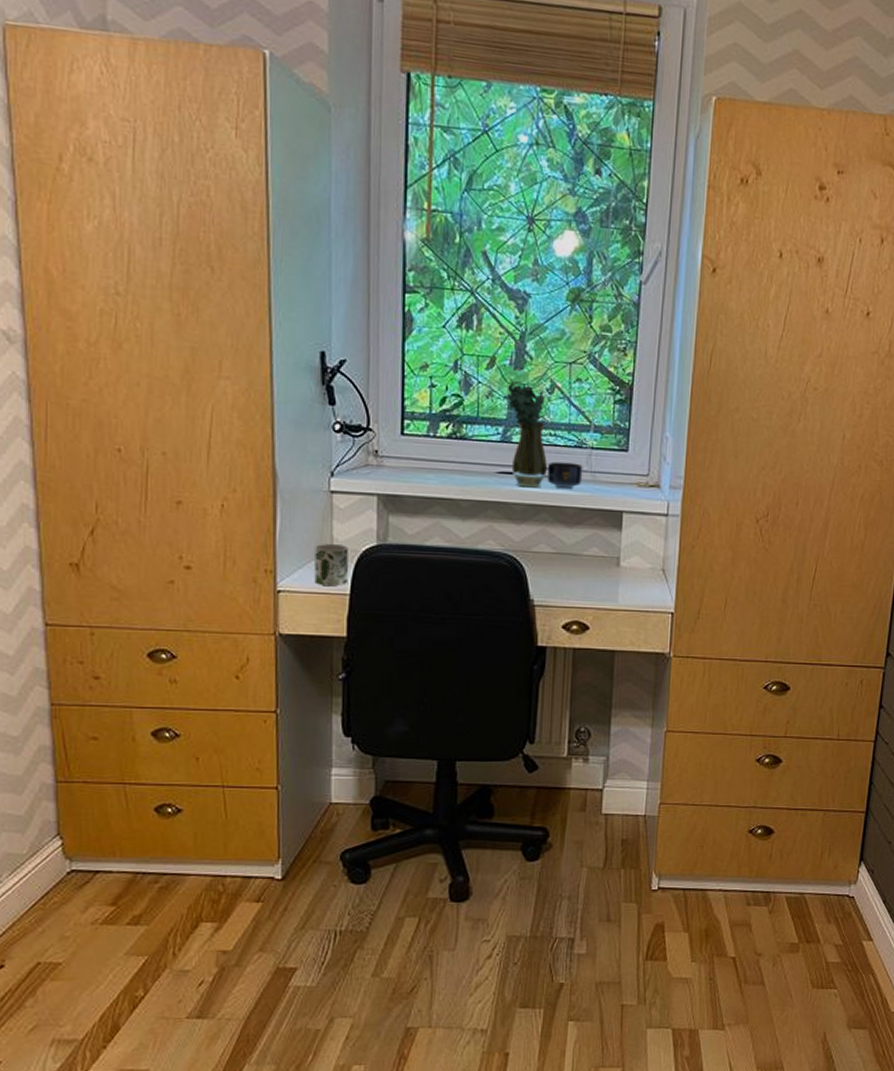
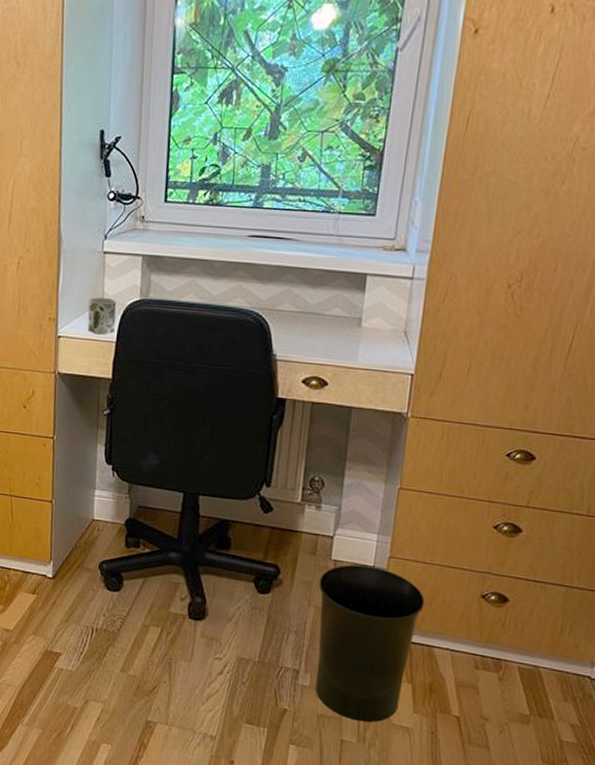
vase: present [506,378,548,488] -> none [259,148,296,251]
mug: present [546,461,583,490] -> none [294,226,330,253]
waste bin: none [590,816,696,982] -> present [315,564,425,723]

